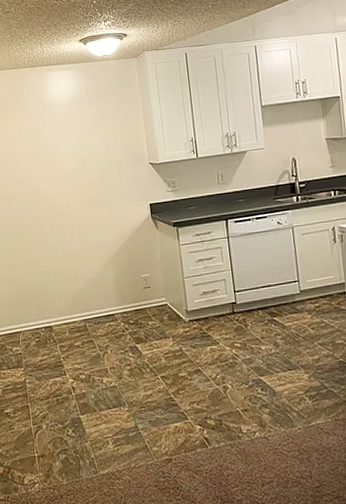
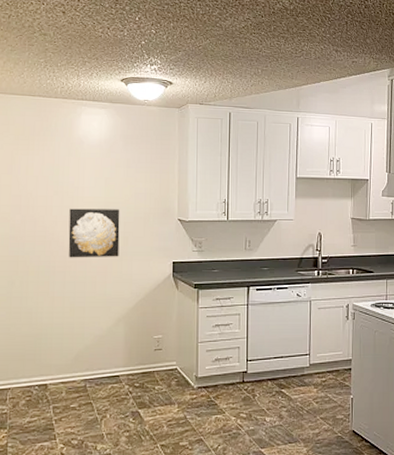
wall art: none [50,161,99,211] -> present [68,208,120,258]

